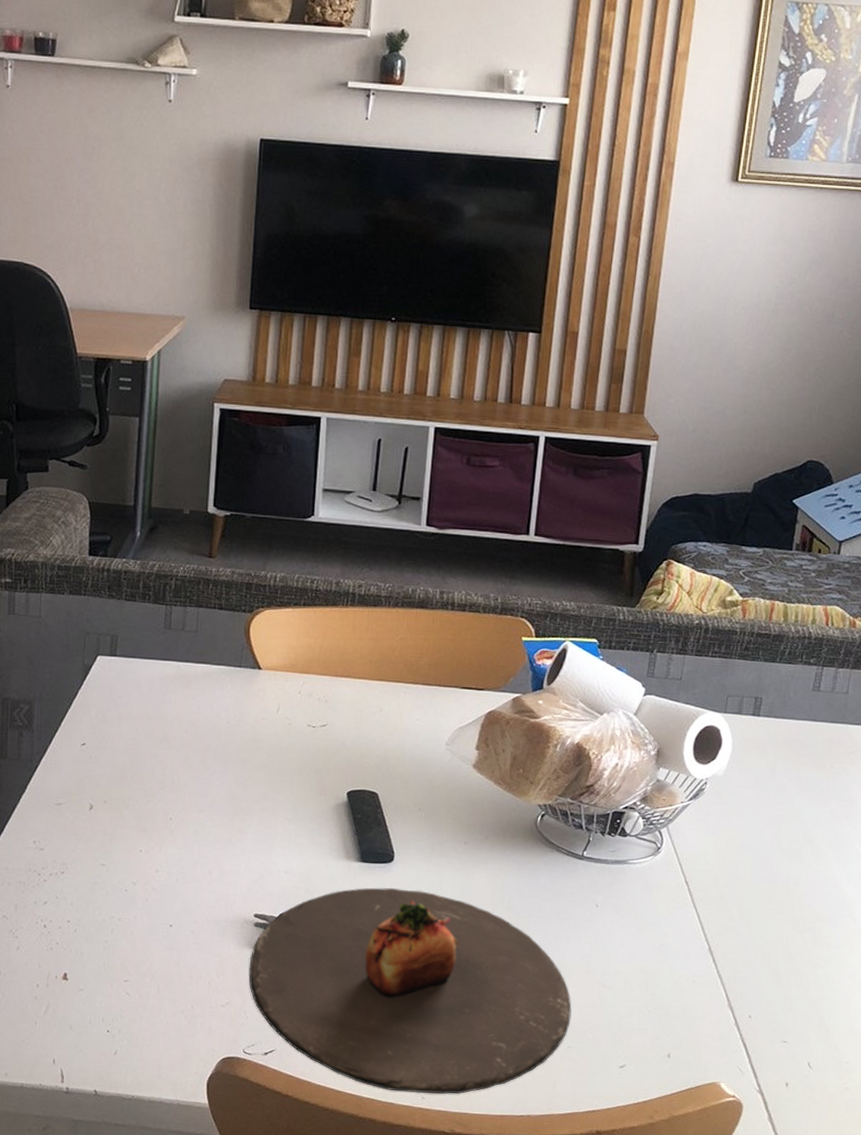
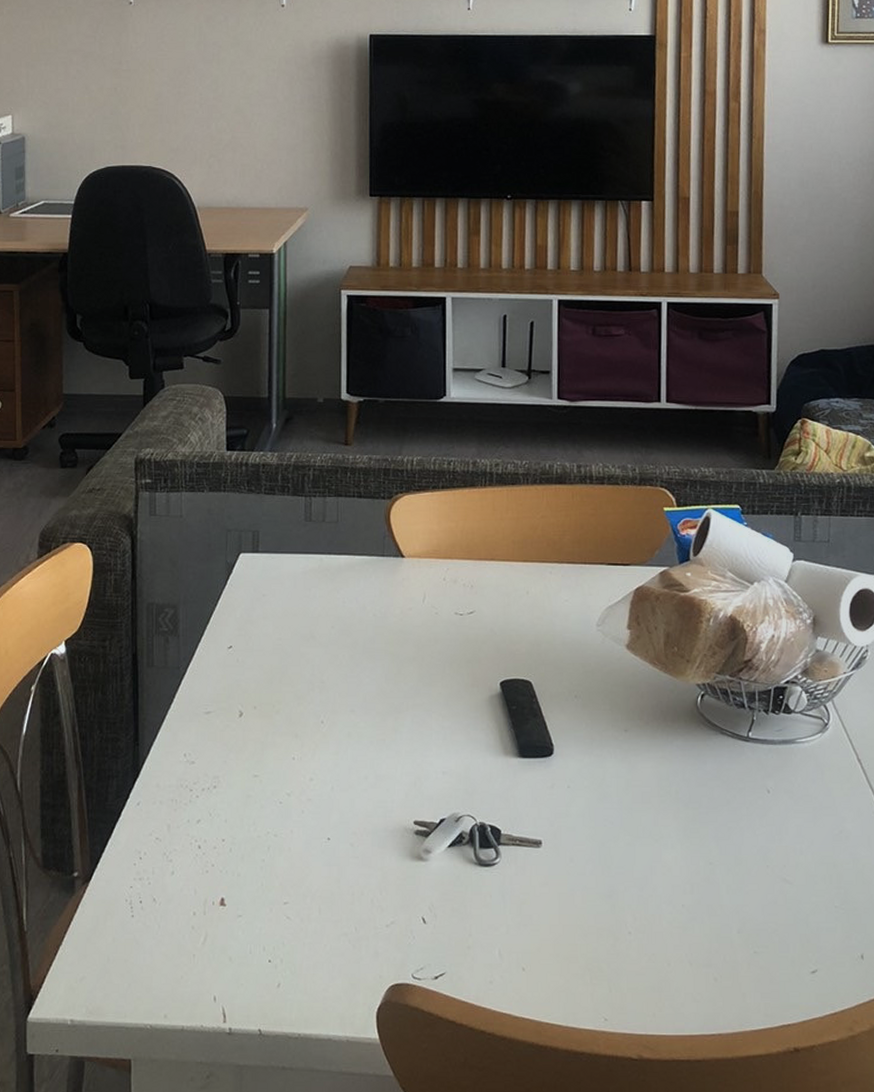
plate: present [248,887,572,1094] -> none [412,784,754,1015]

